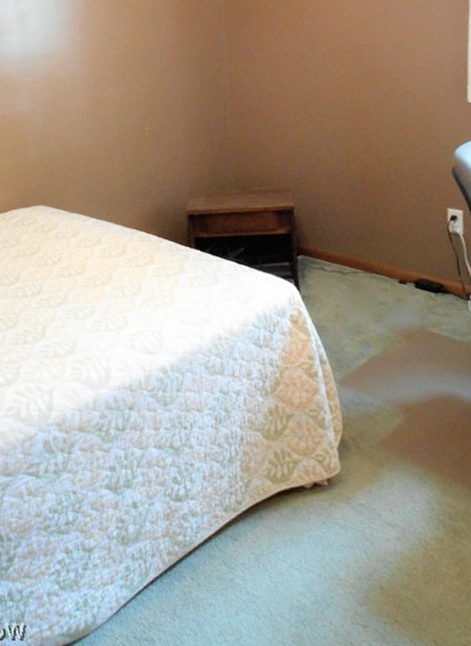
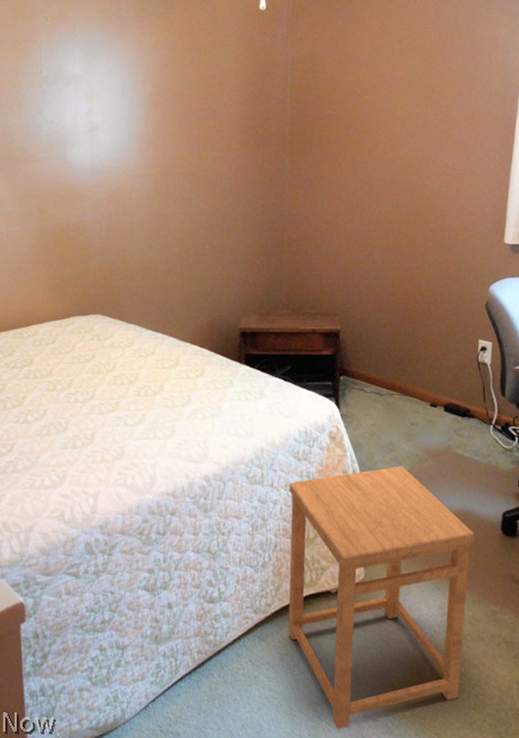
side table: none [251,348,461,636] -> present [288,465,475,730]

